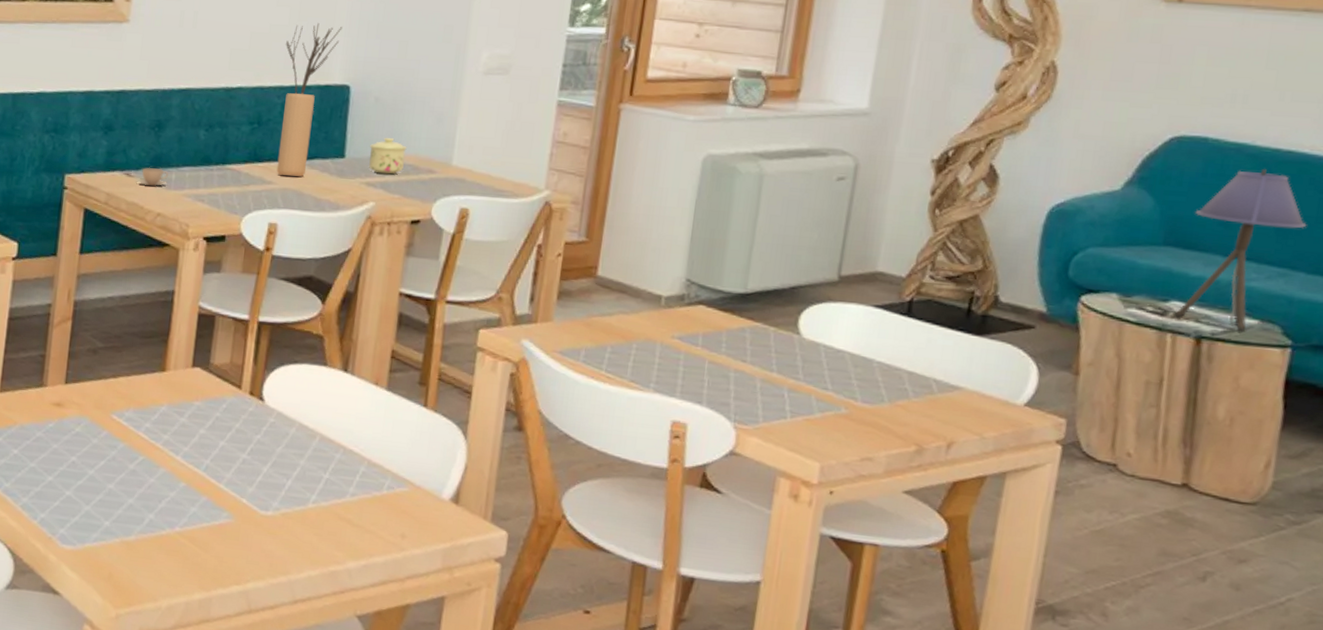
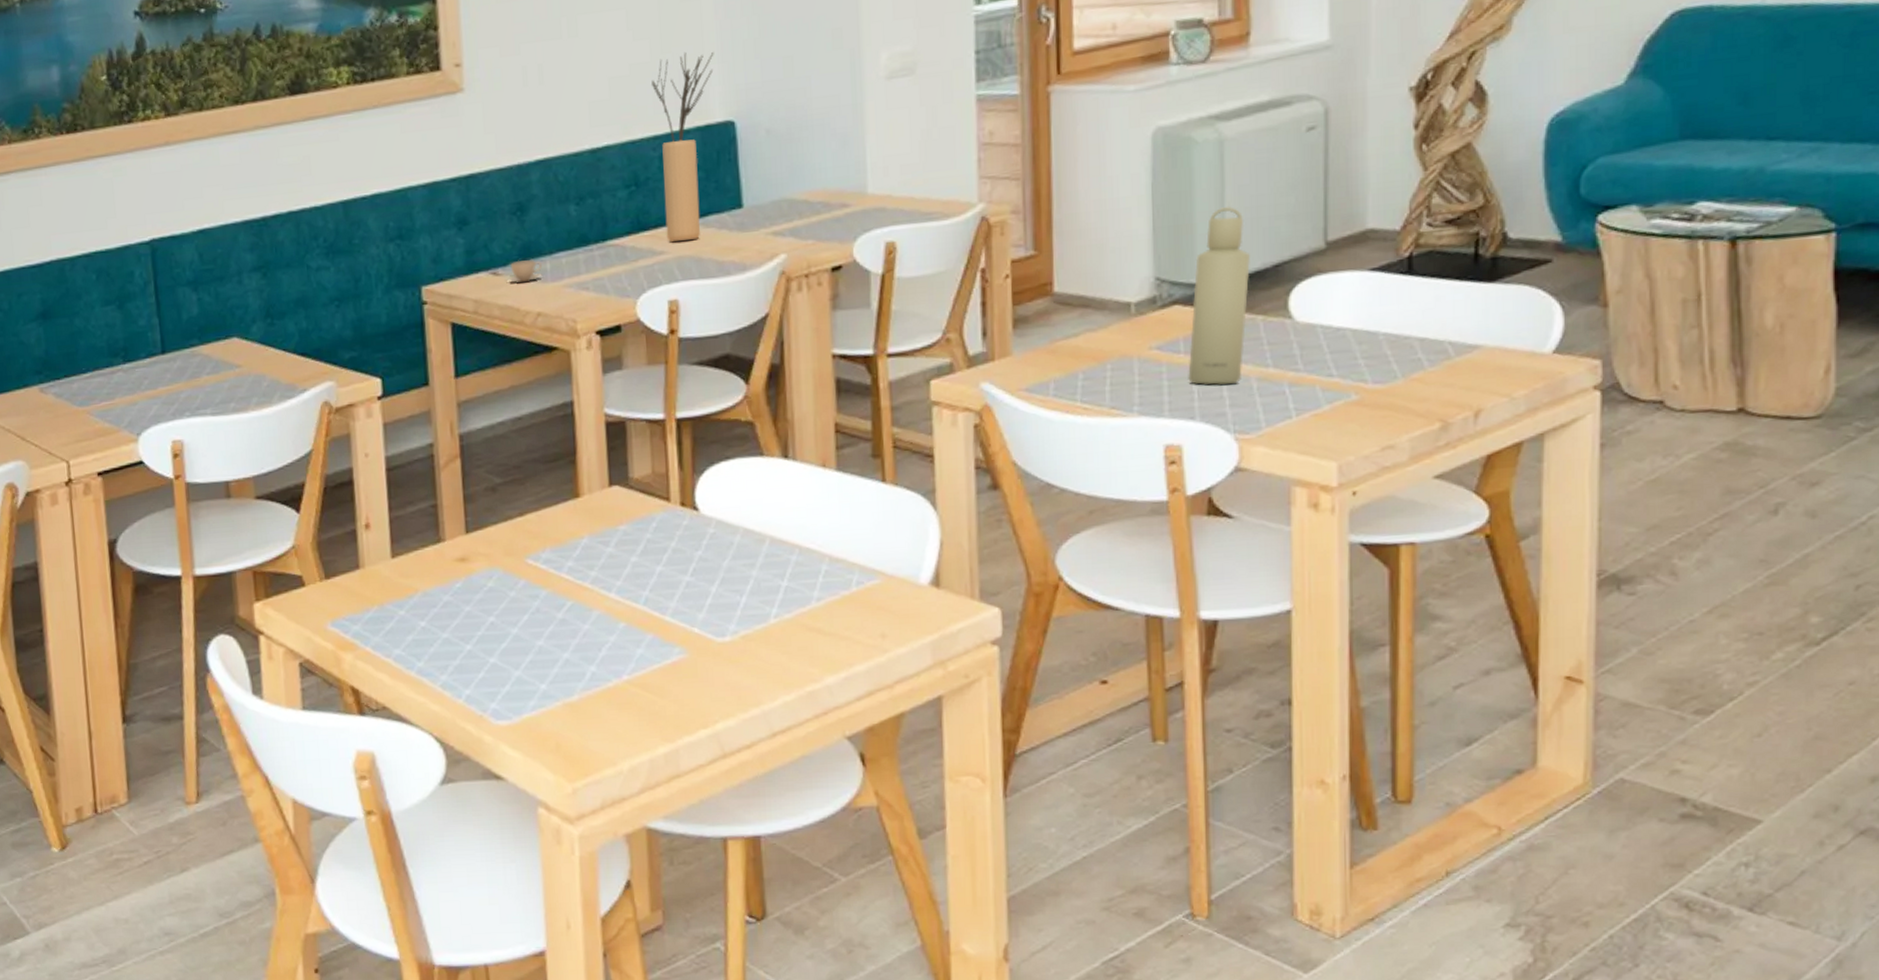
sugar bowl: present [369,137,407,175] -> none [768,173,813,219]
bottle: none [701,230,772,380] -> present [1188,205,1250,386]
table lamp: present [1173,169,1307,334] -> none [1703,31,1834,226]

